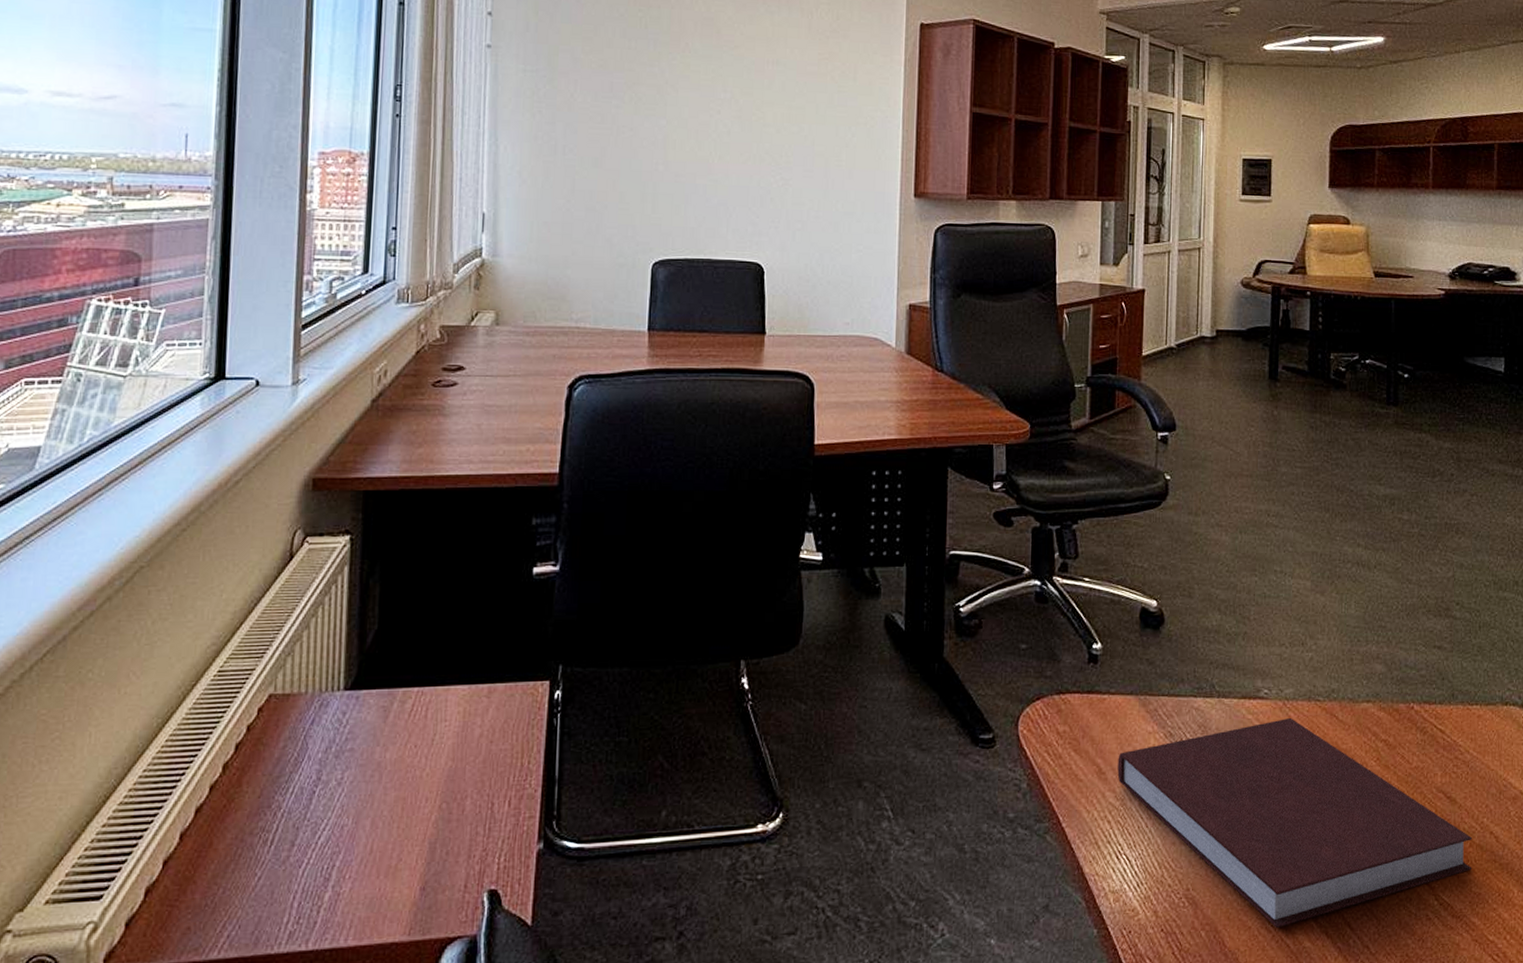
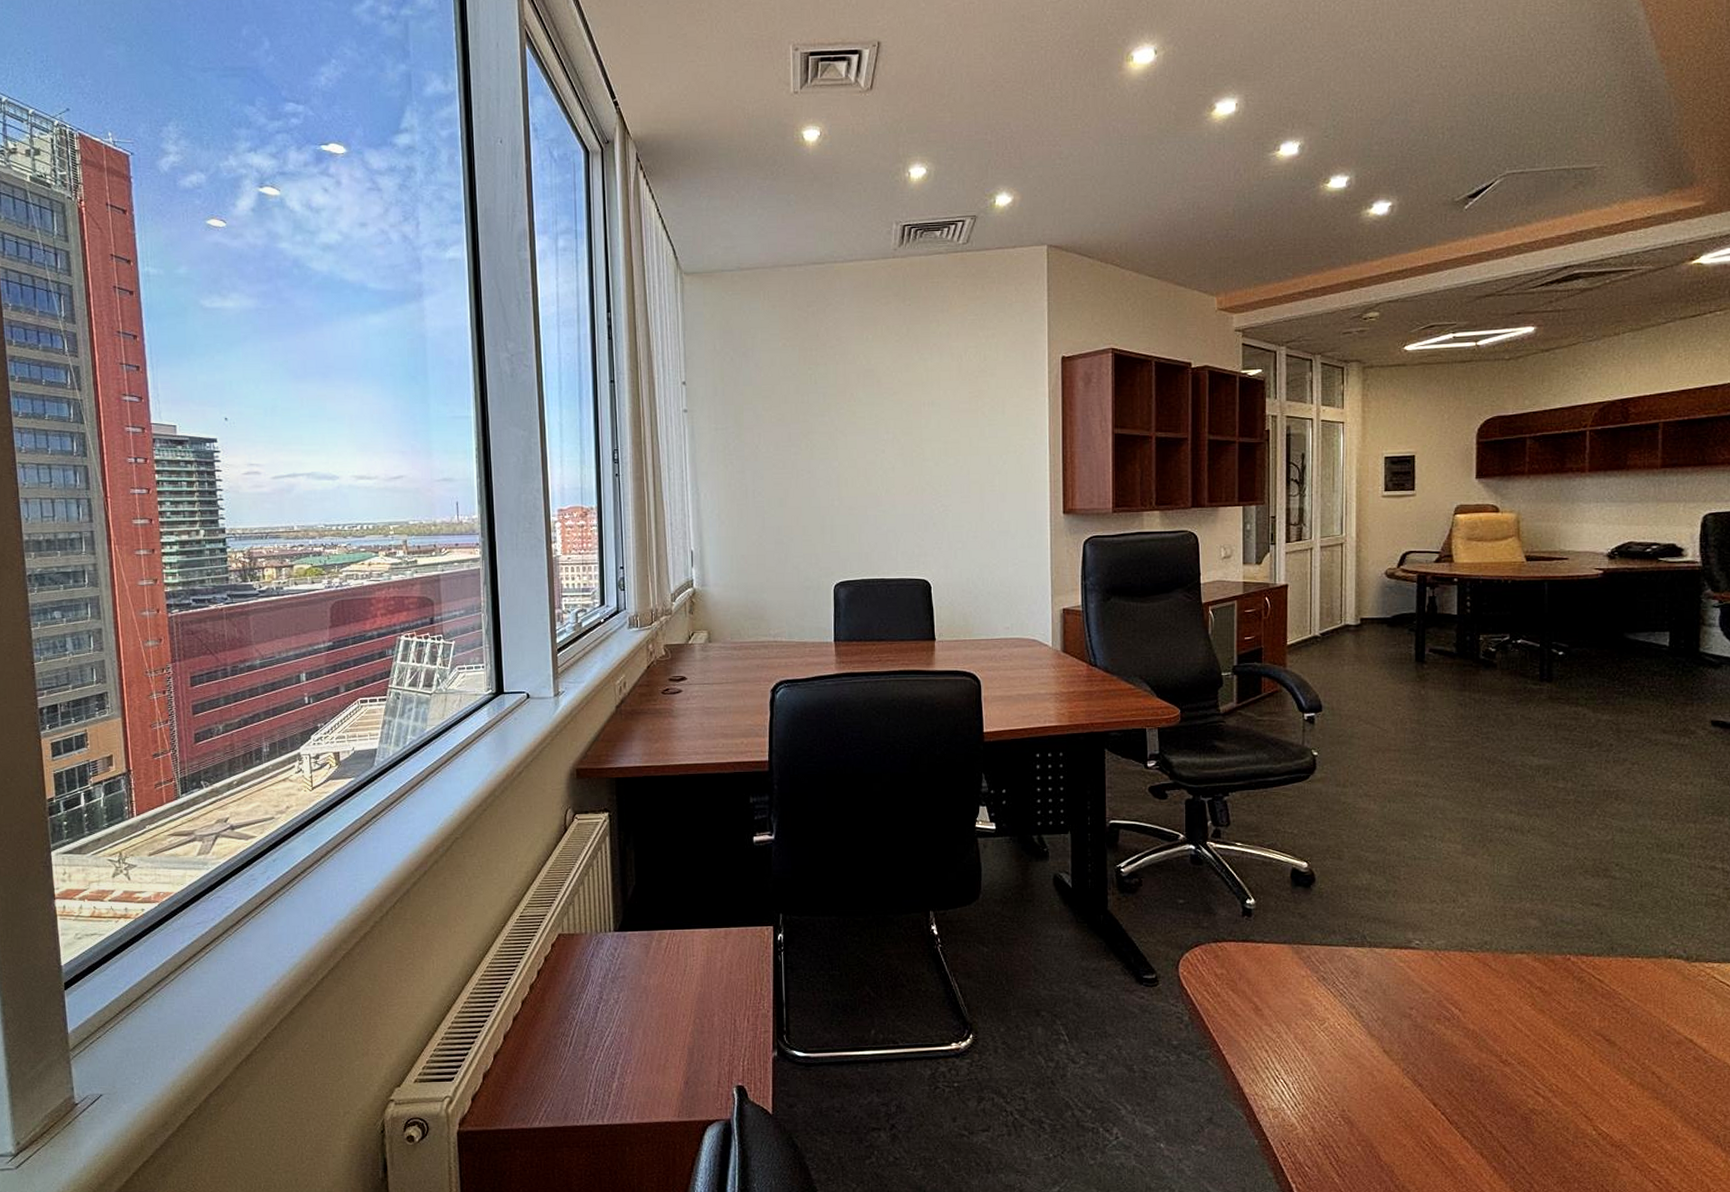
notebook: present [1117,717,1473,928] -> none [1273,965,1633,1147]

